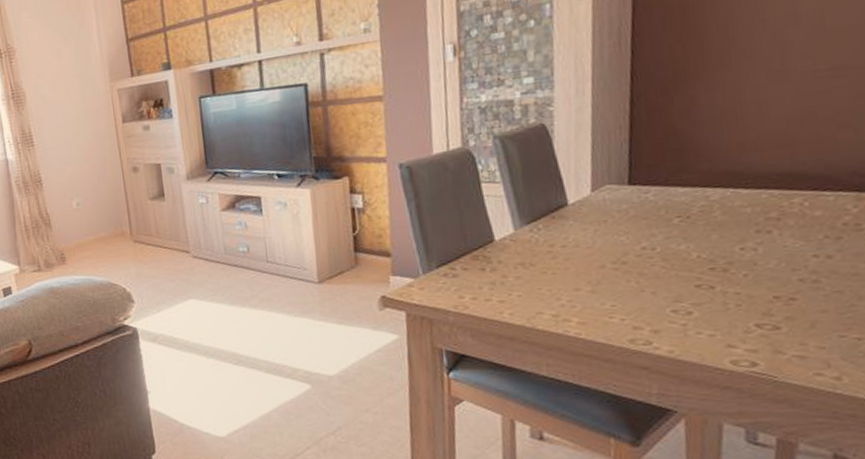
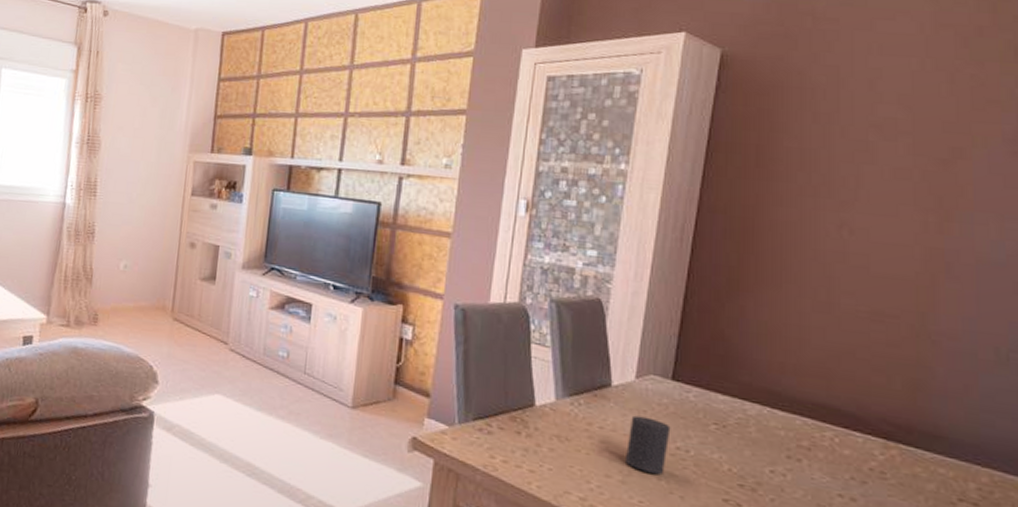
cup: none [591,225,634,278] -> present [626,415,671,475]

